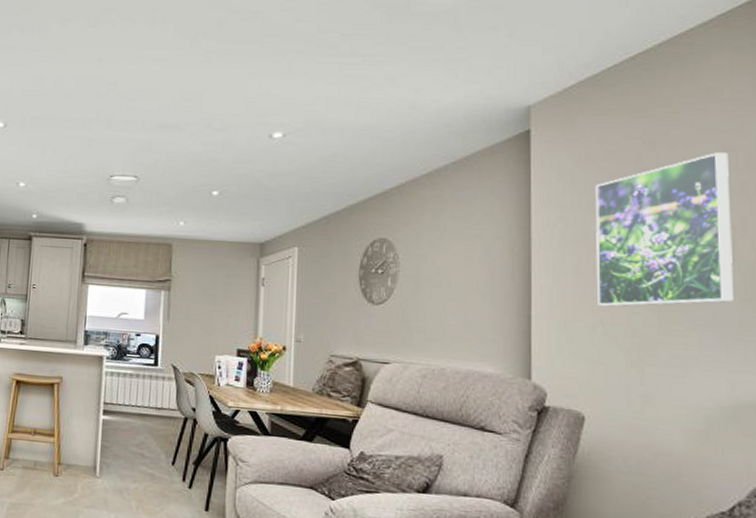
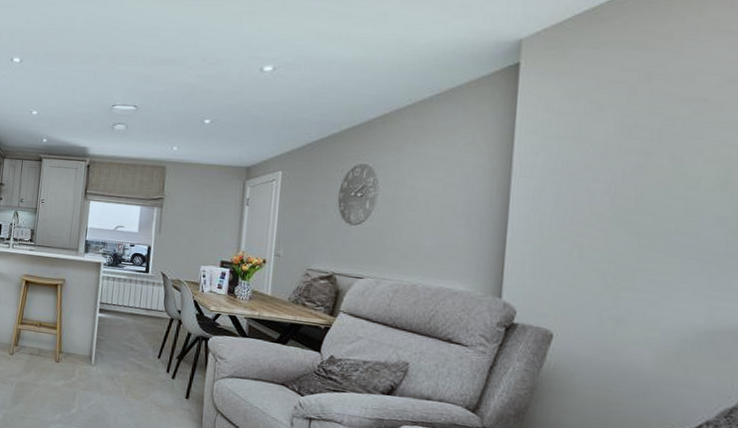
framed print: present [596,152,733,307] -> none [576,84,731,233]

